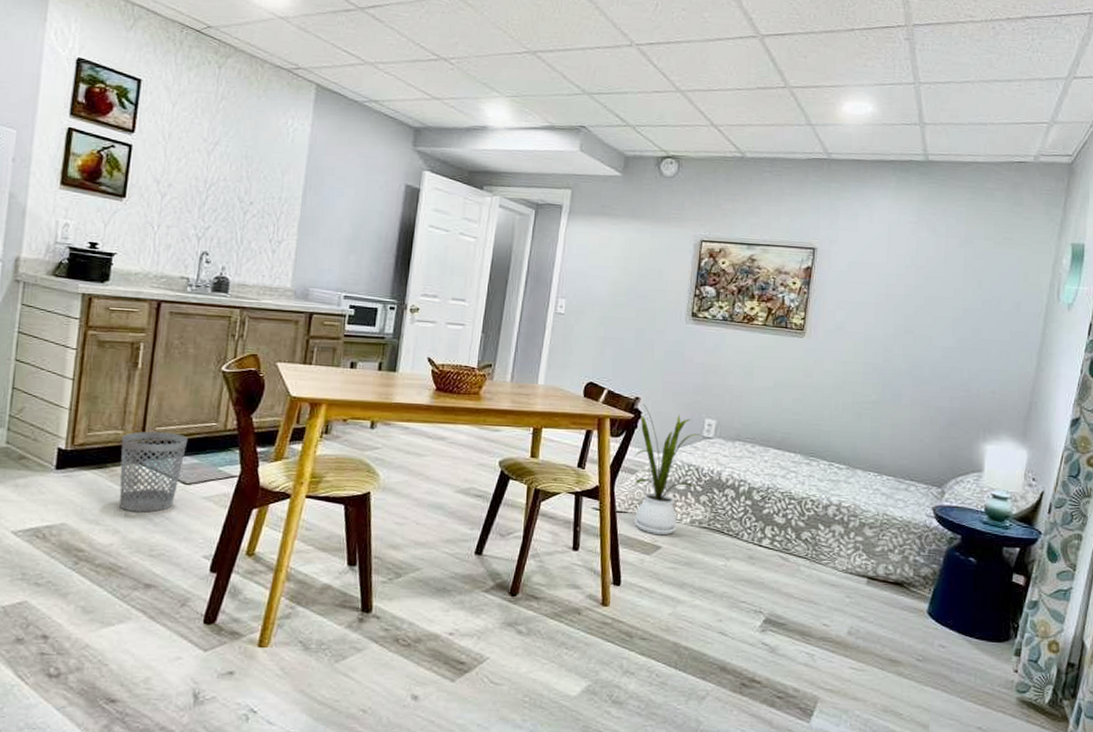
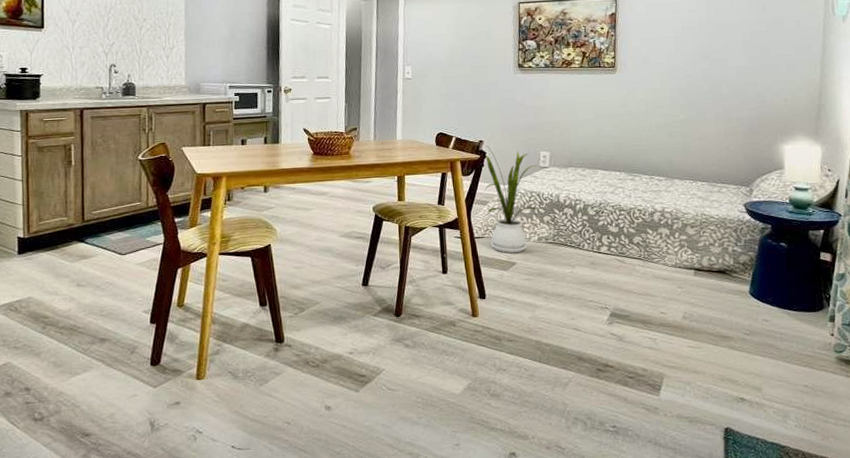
wastebasket: present [119,431,188,513] -> none [66,214,119,282]

